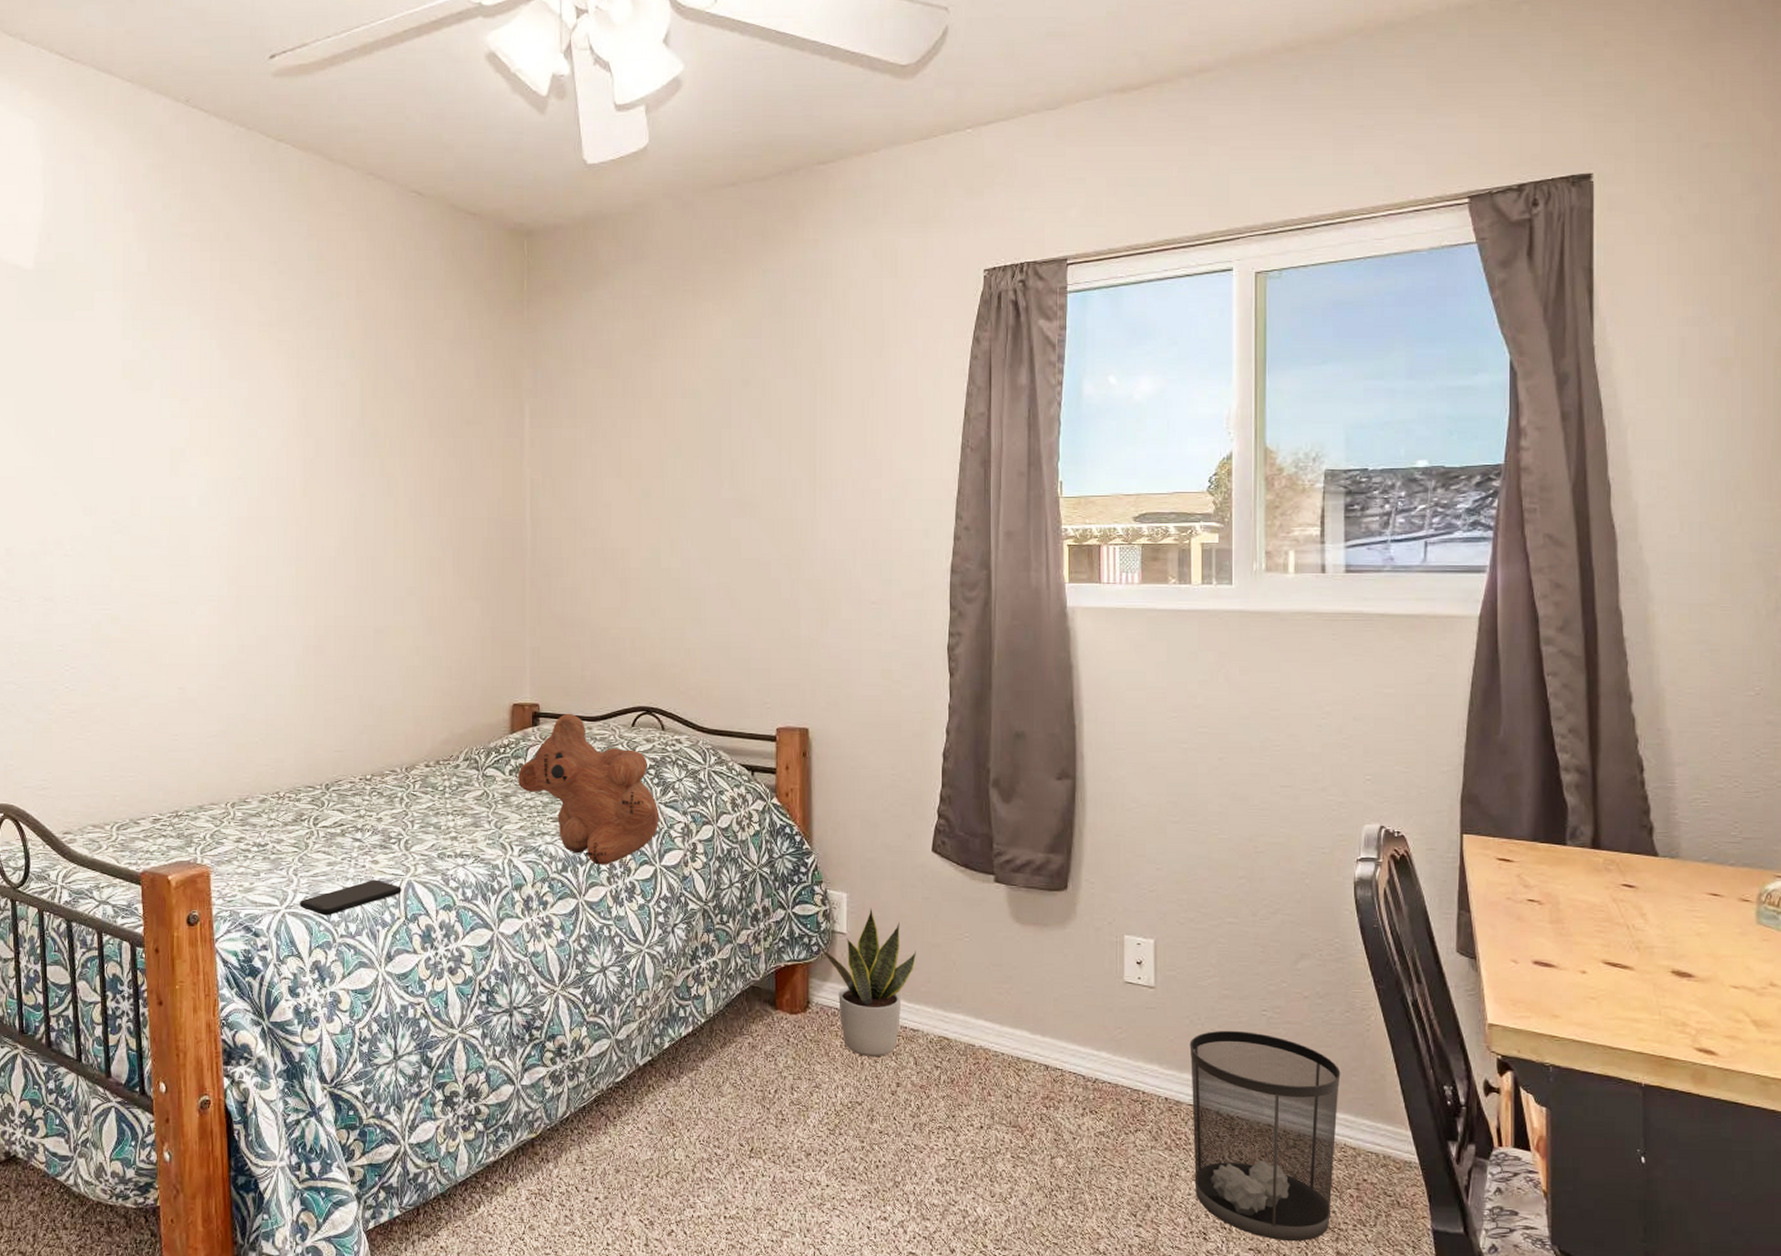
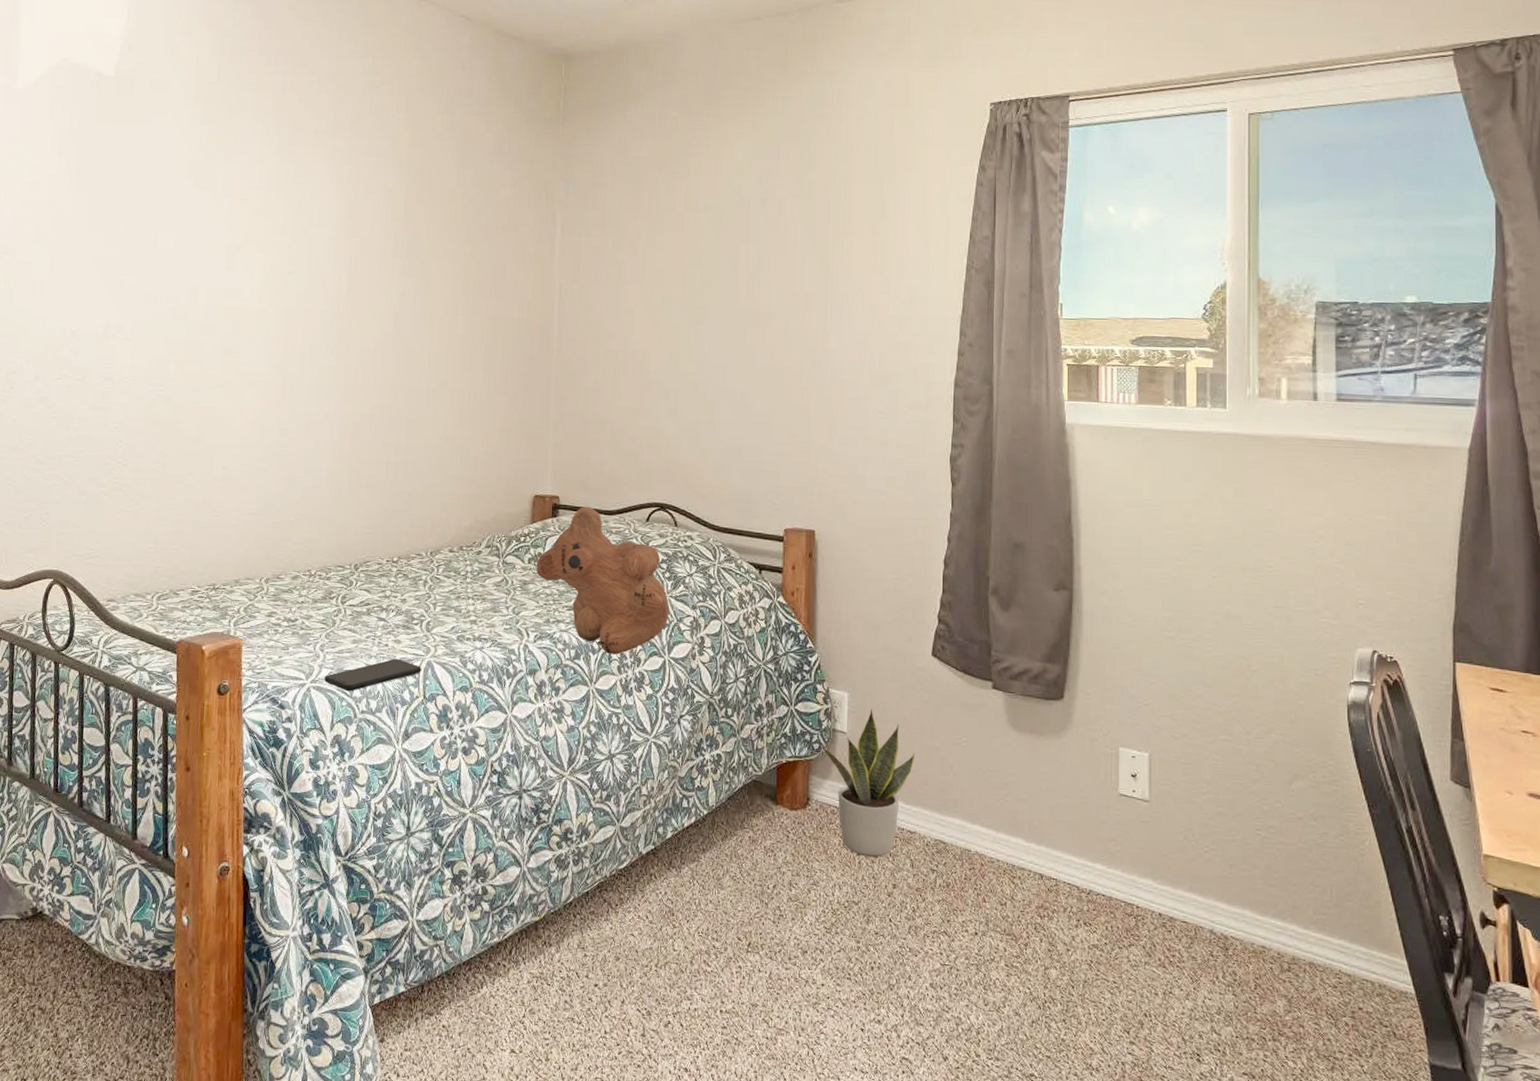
waste bin: present [1189,1030,1341,1242] -> none [1183,847,1335,1069]

